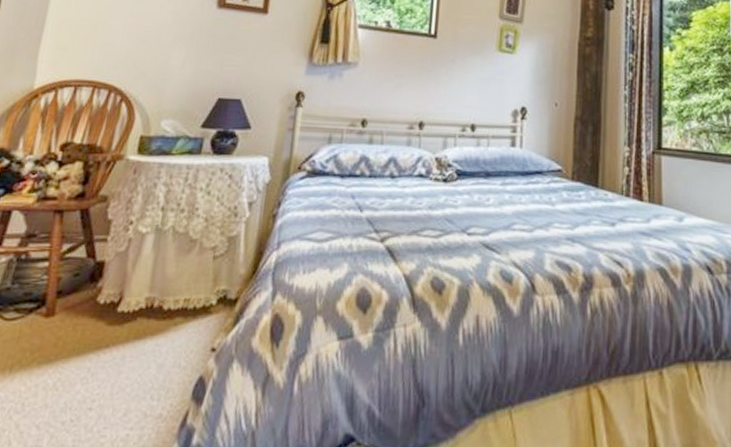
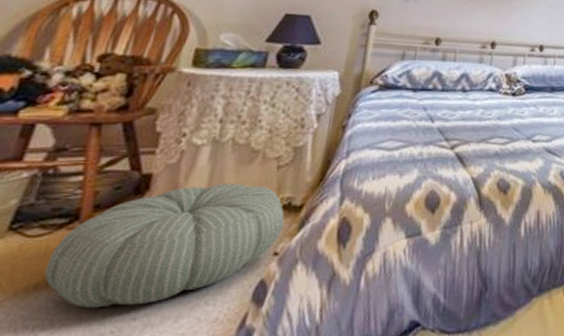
pouf: none [18,273,221,395] -> present [44,183,285,309]

